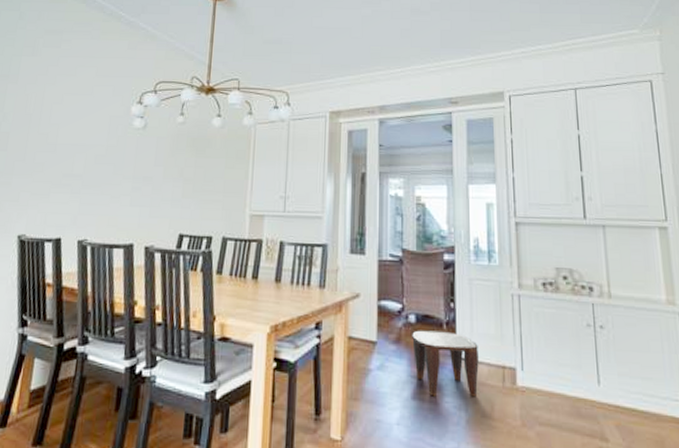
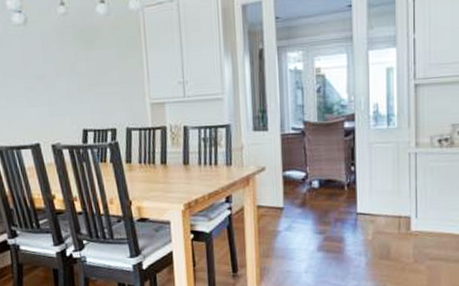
stool: present [412,330,479,397] -> none [316,192,377,247]

